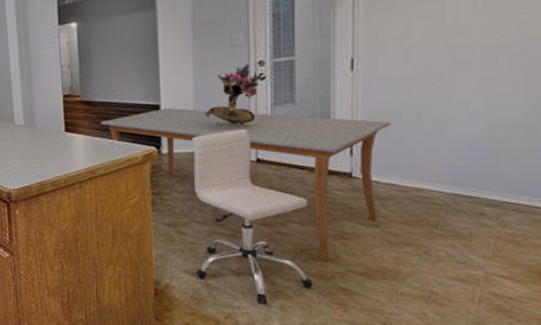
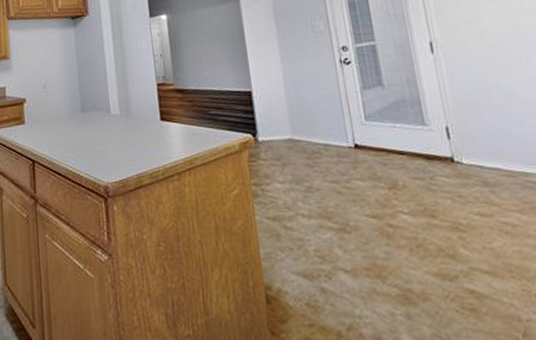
dining table: present [101,107,391,261] -> none [195,94,490,258]
chair: present [191,128,313,304] -> none [286,113,437,312]
bouquet: present [204,64,260,125] -> none [295,50,347,110]

